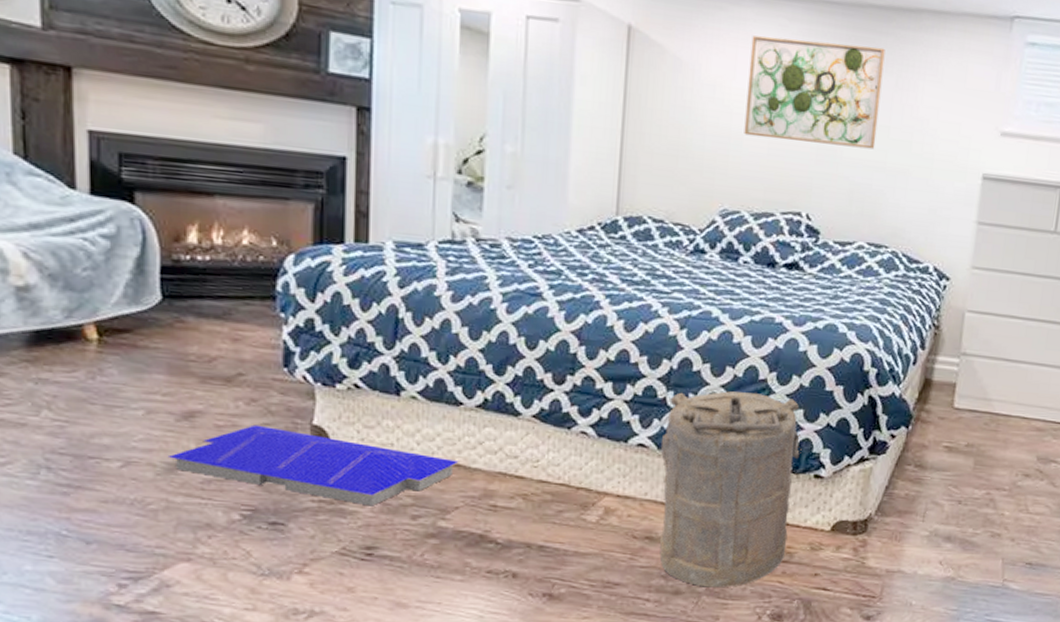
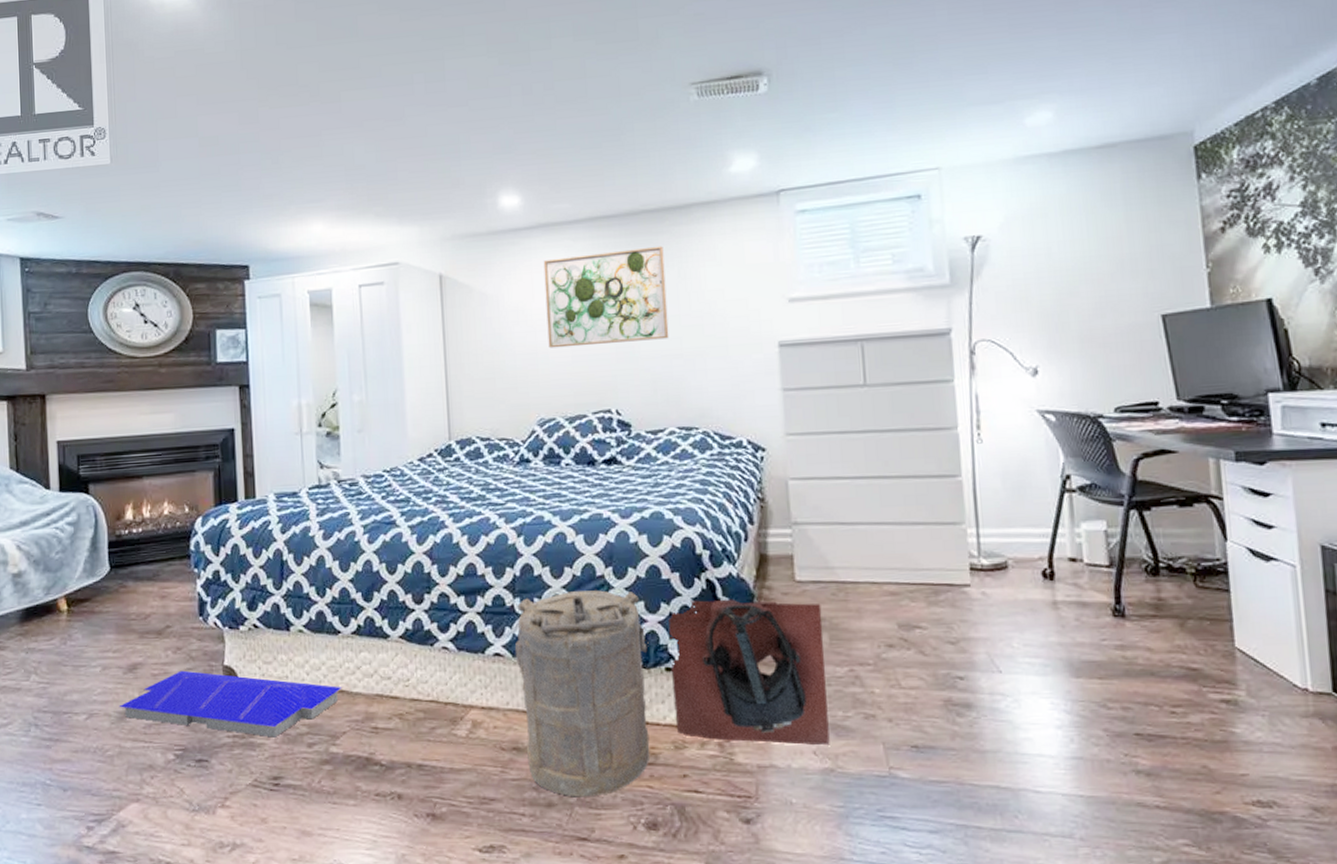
backpack: none [815,414,973,557] -> present [668,599,830,746]

